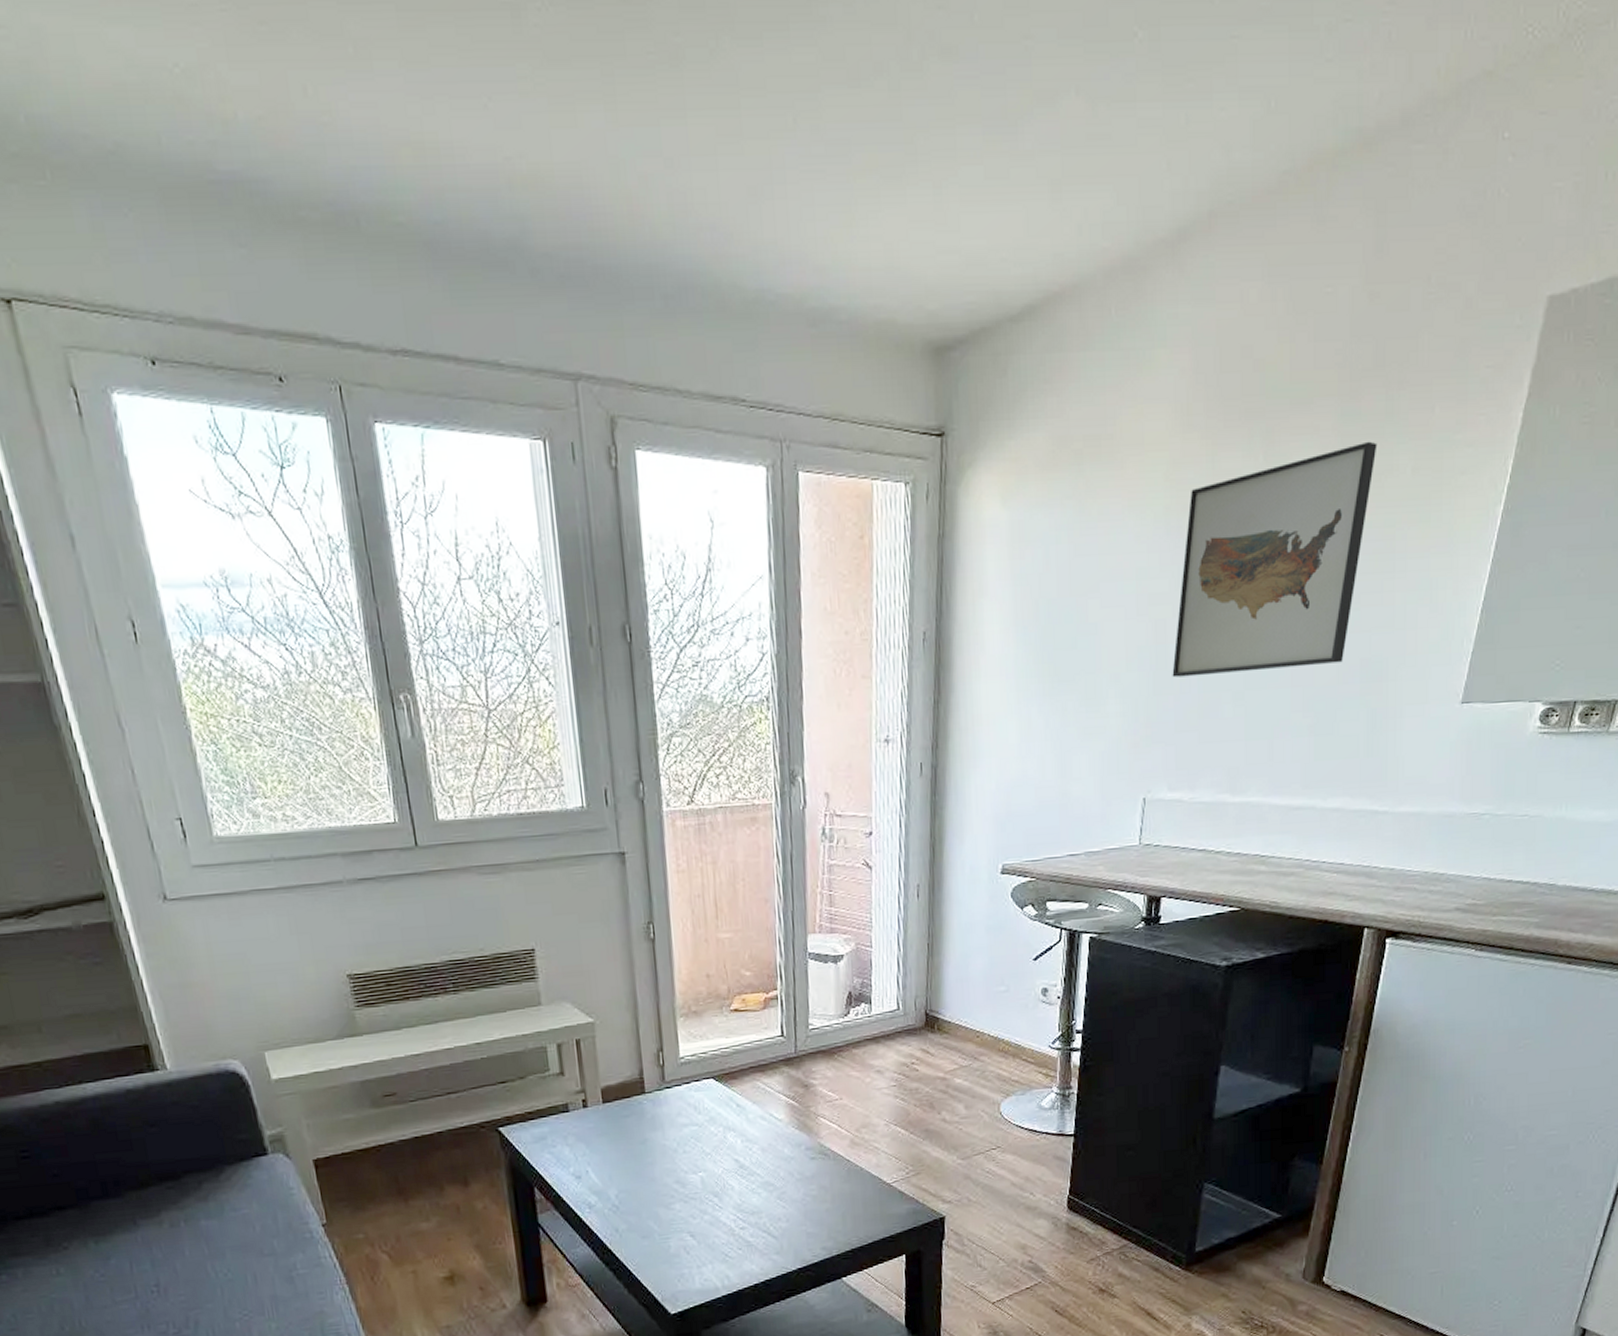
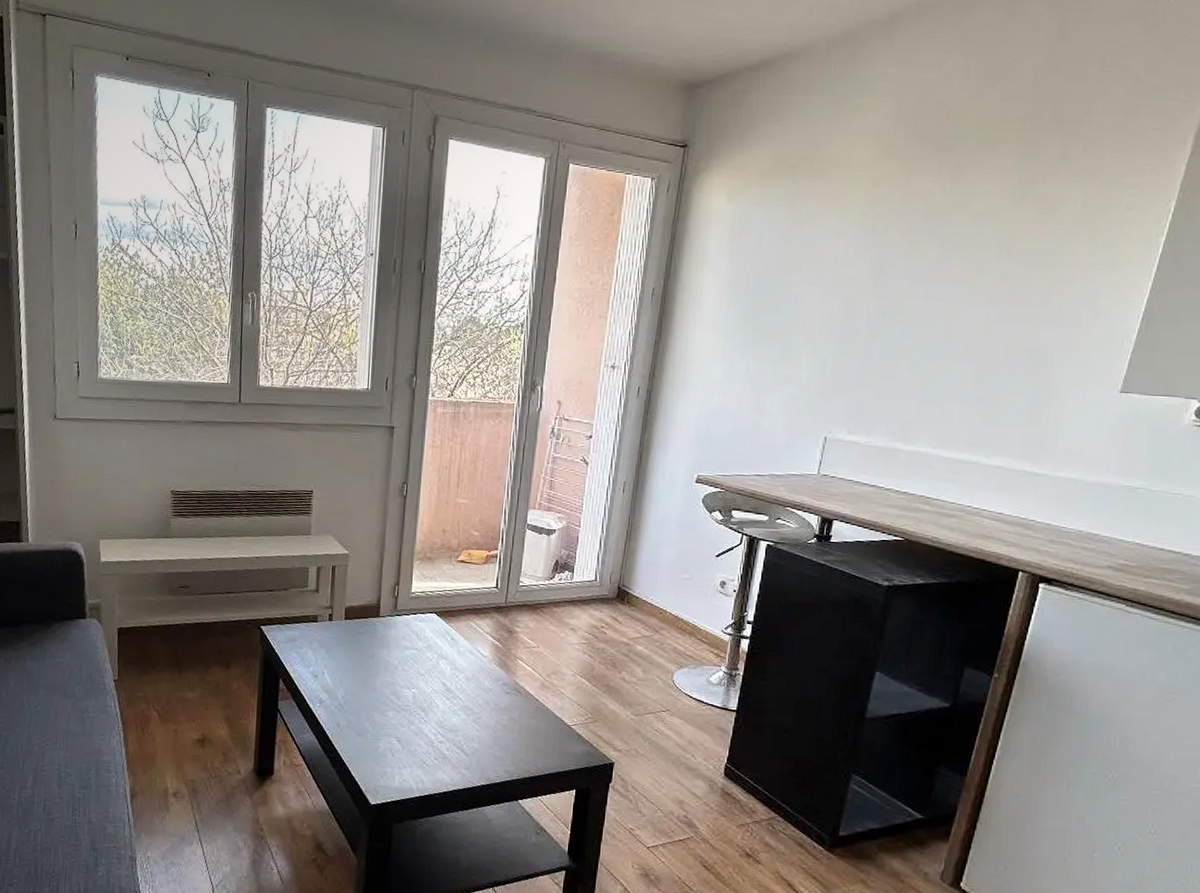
wall art: present [1172,441,1377,678] -> none [858,178,1052,348]

